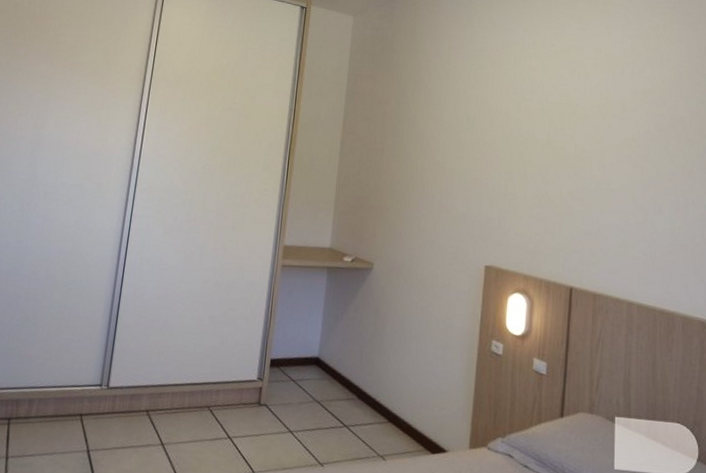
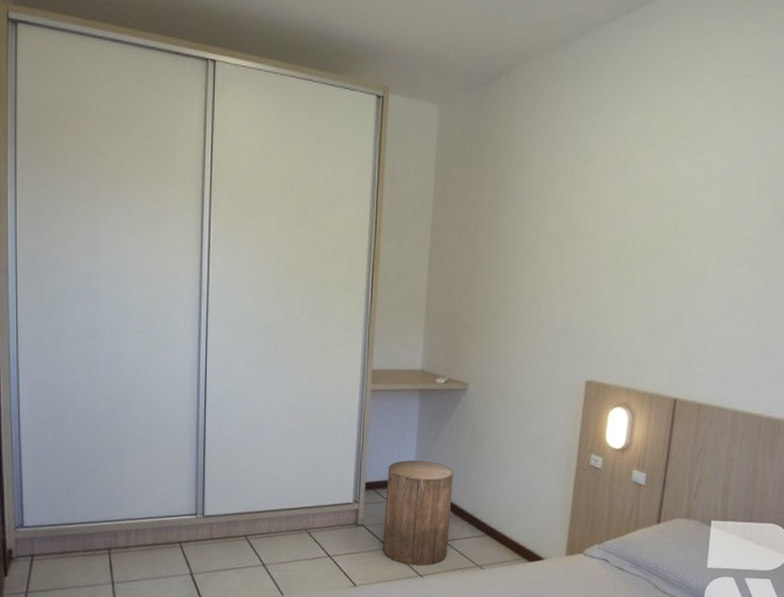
stool: none [284,337,358,454] -> present [383,460,454,566]

